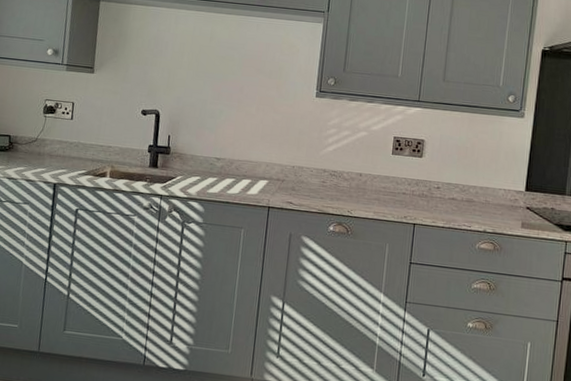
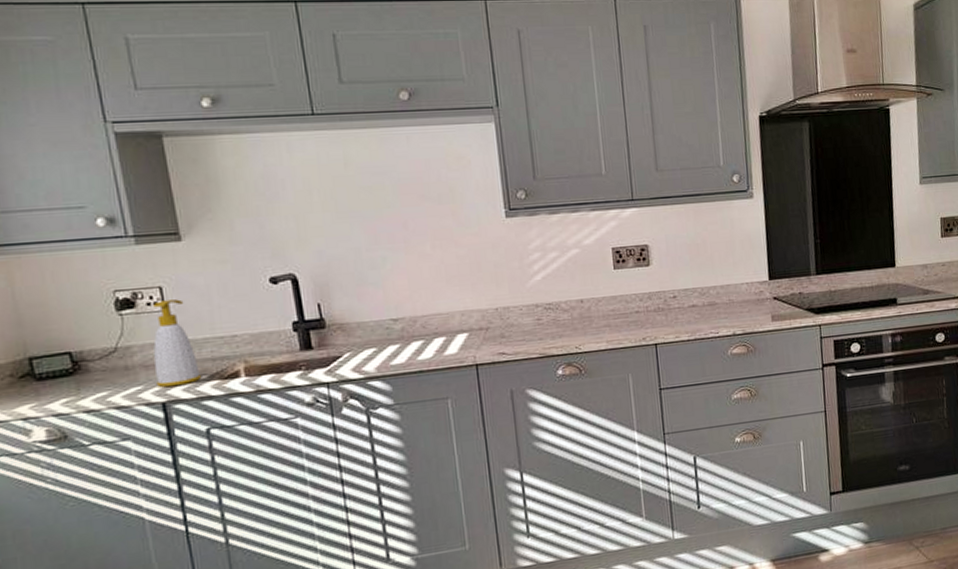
soap bottle: none [54,112,85,174] -> present [153,299,202,388]

